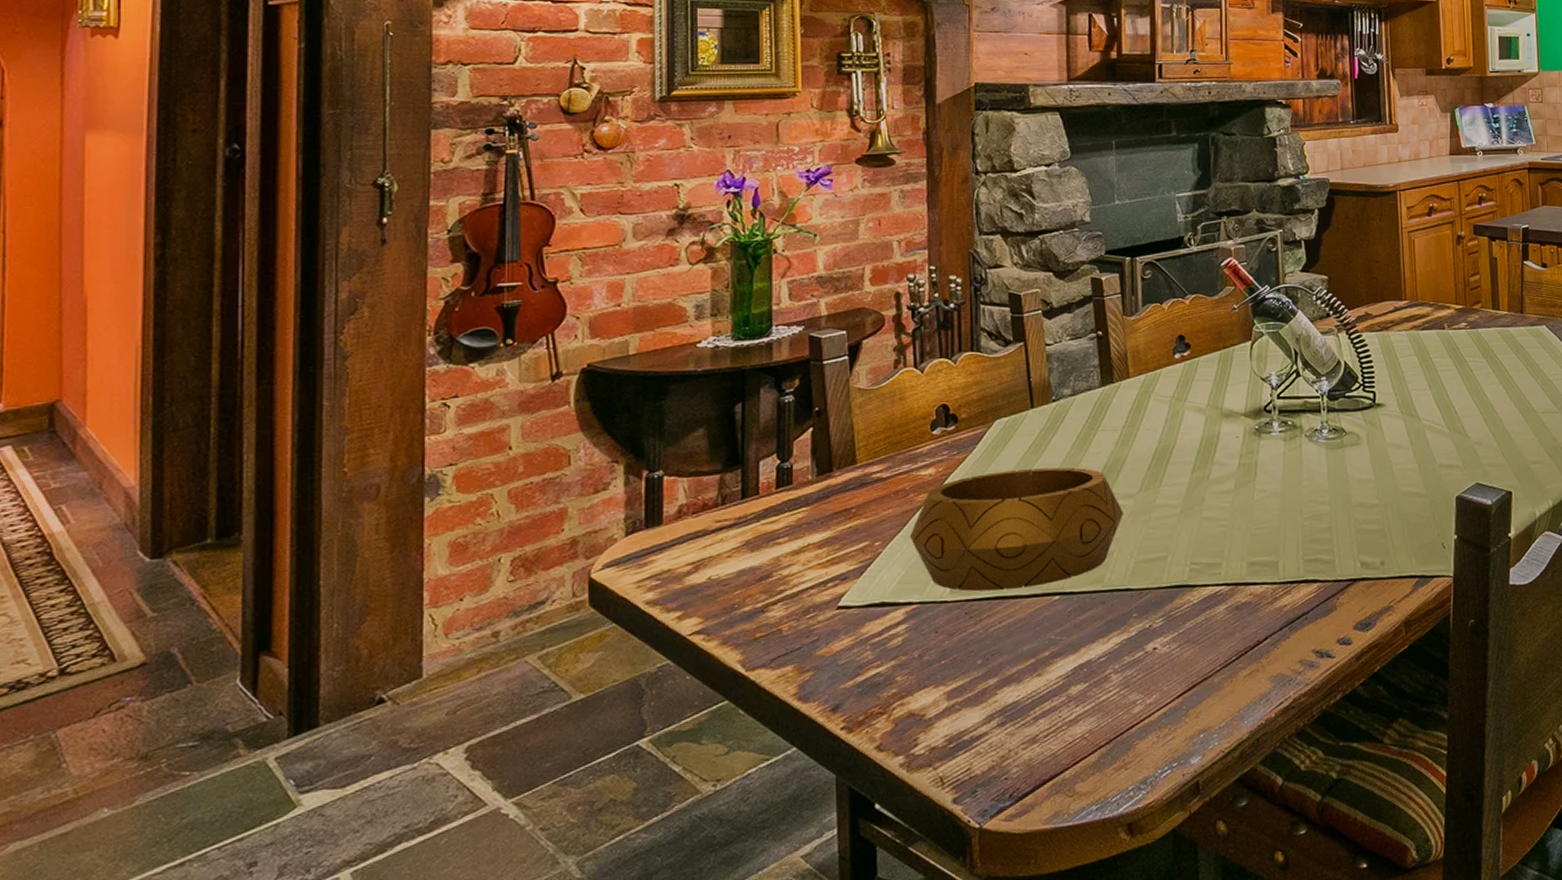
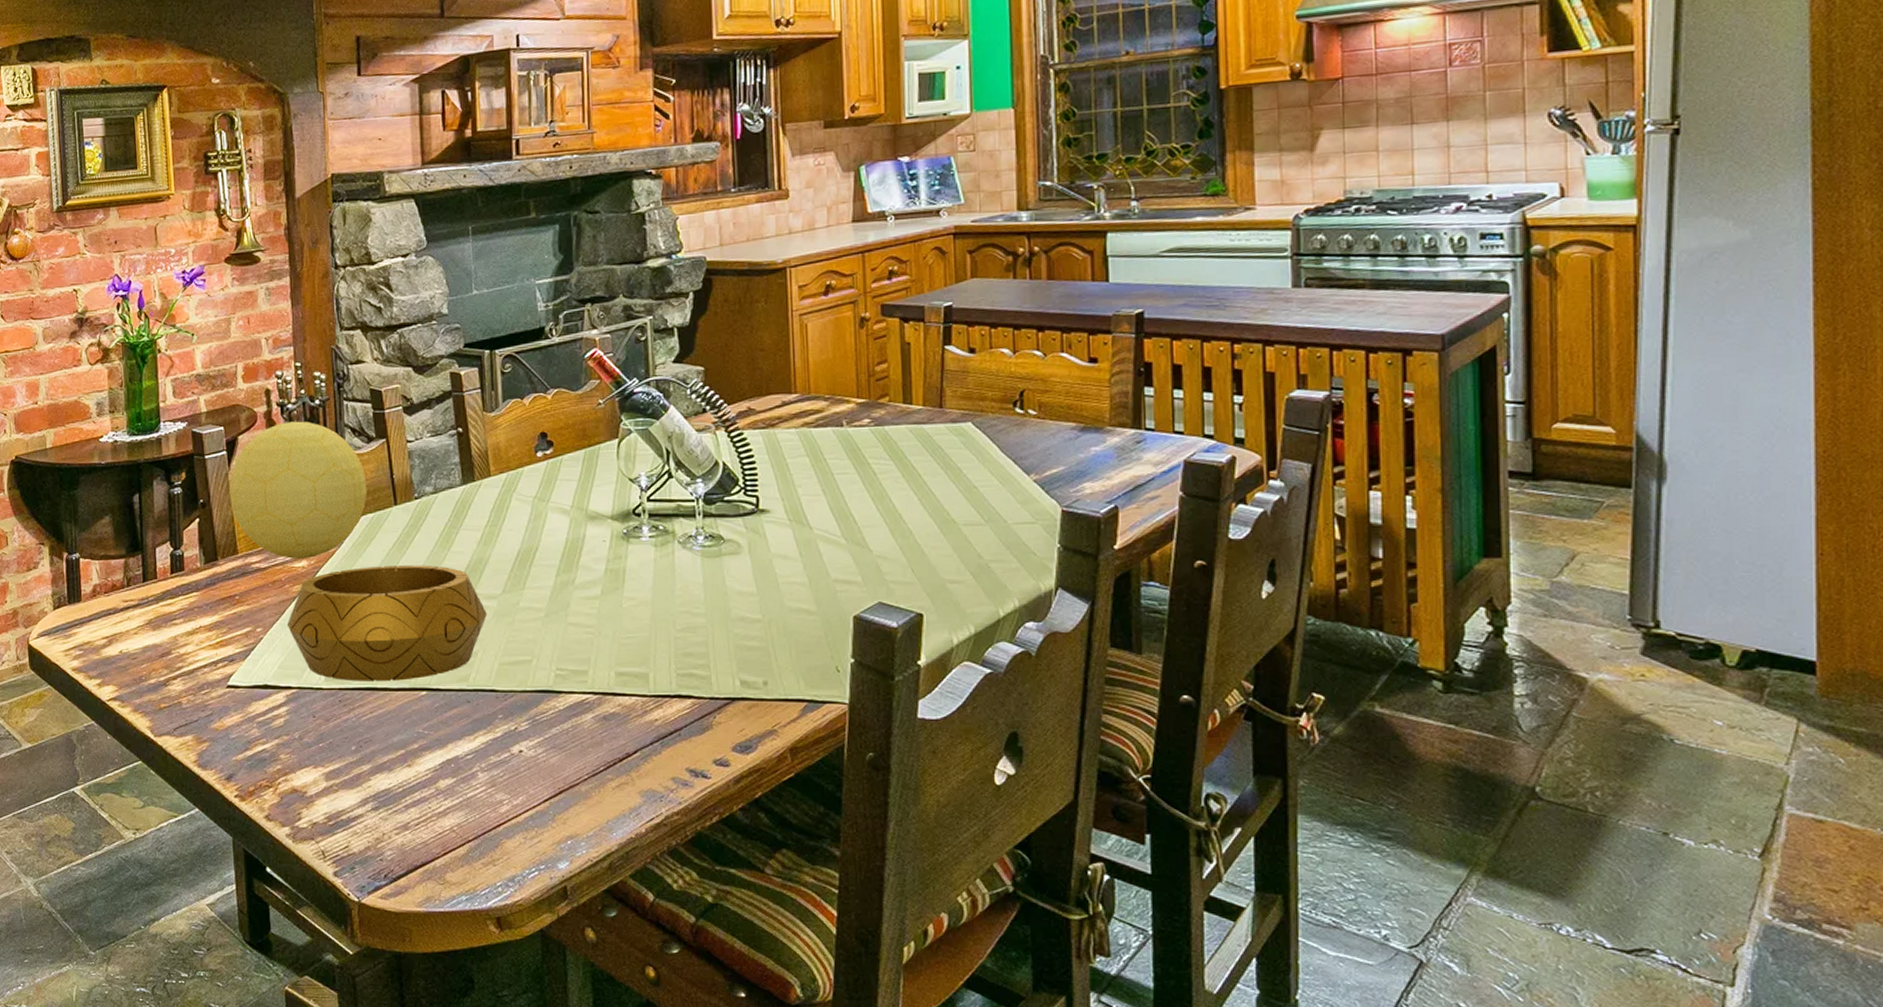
decorative ball: none [850,325,1003,467] -> present [229,421,367,559]

